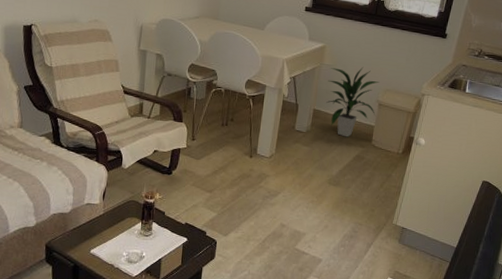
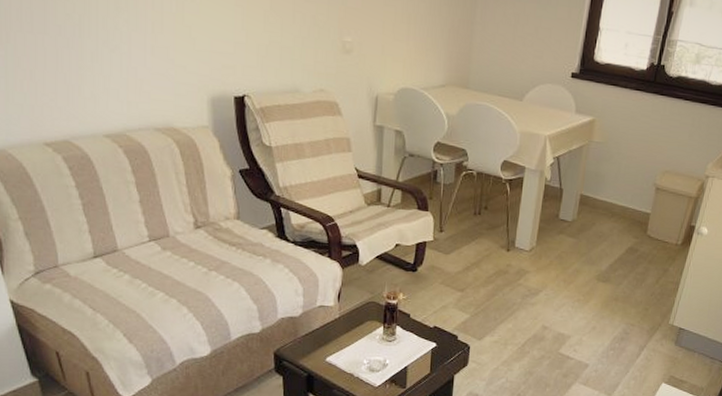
indoor plant: present [326,67,380,137] -> none [595,145,657,227]

